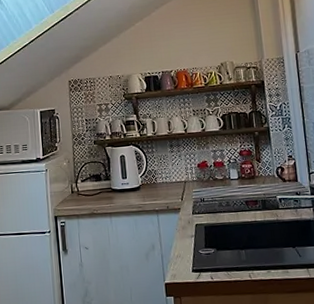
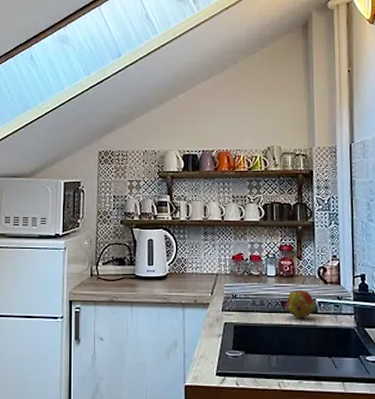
fruit: none [250,189,277,216] -> present [286,290,316,319]

